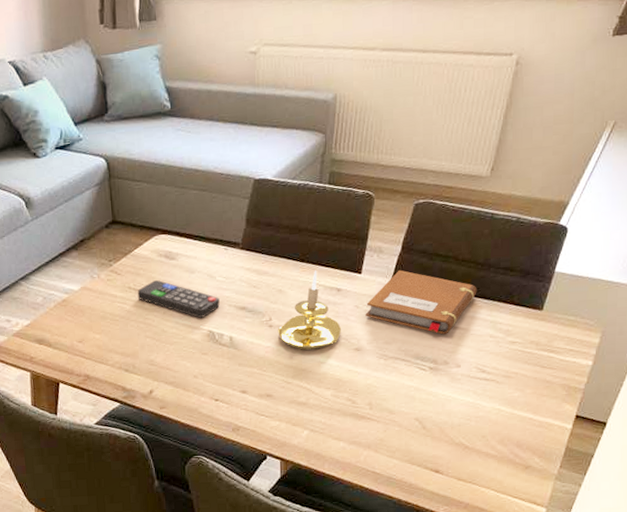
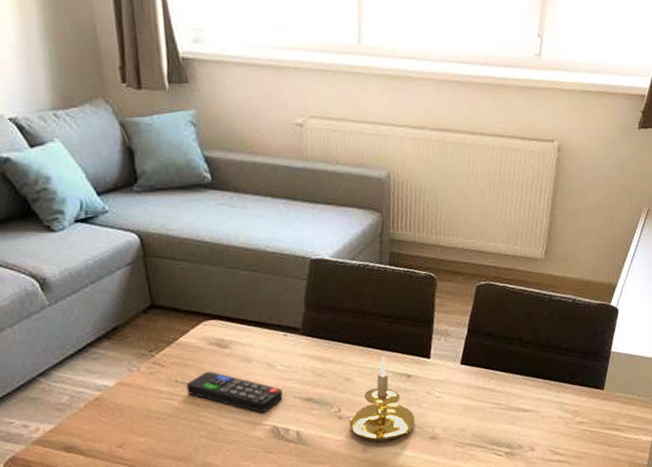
notebook: present [365,270,477,335] -> none [437,353,543,418]

